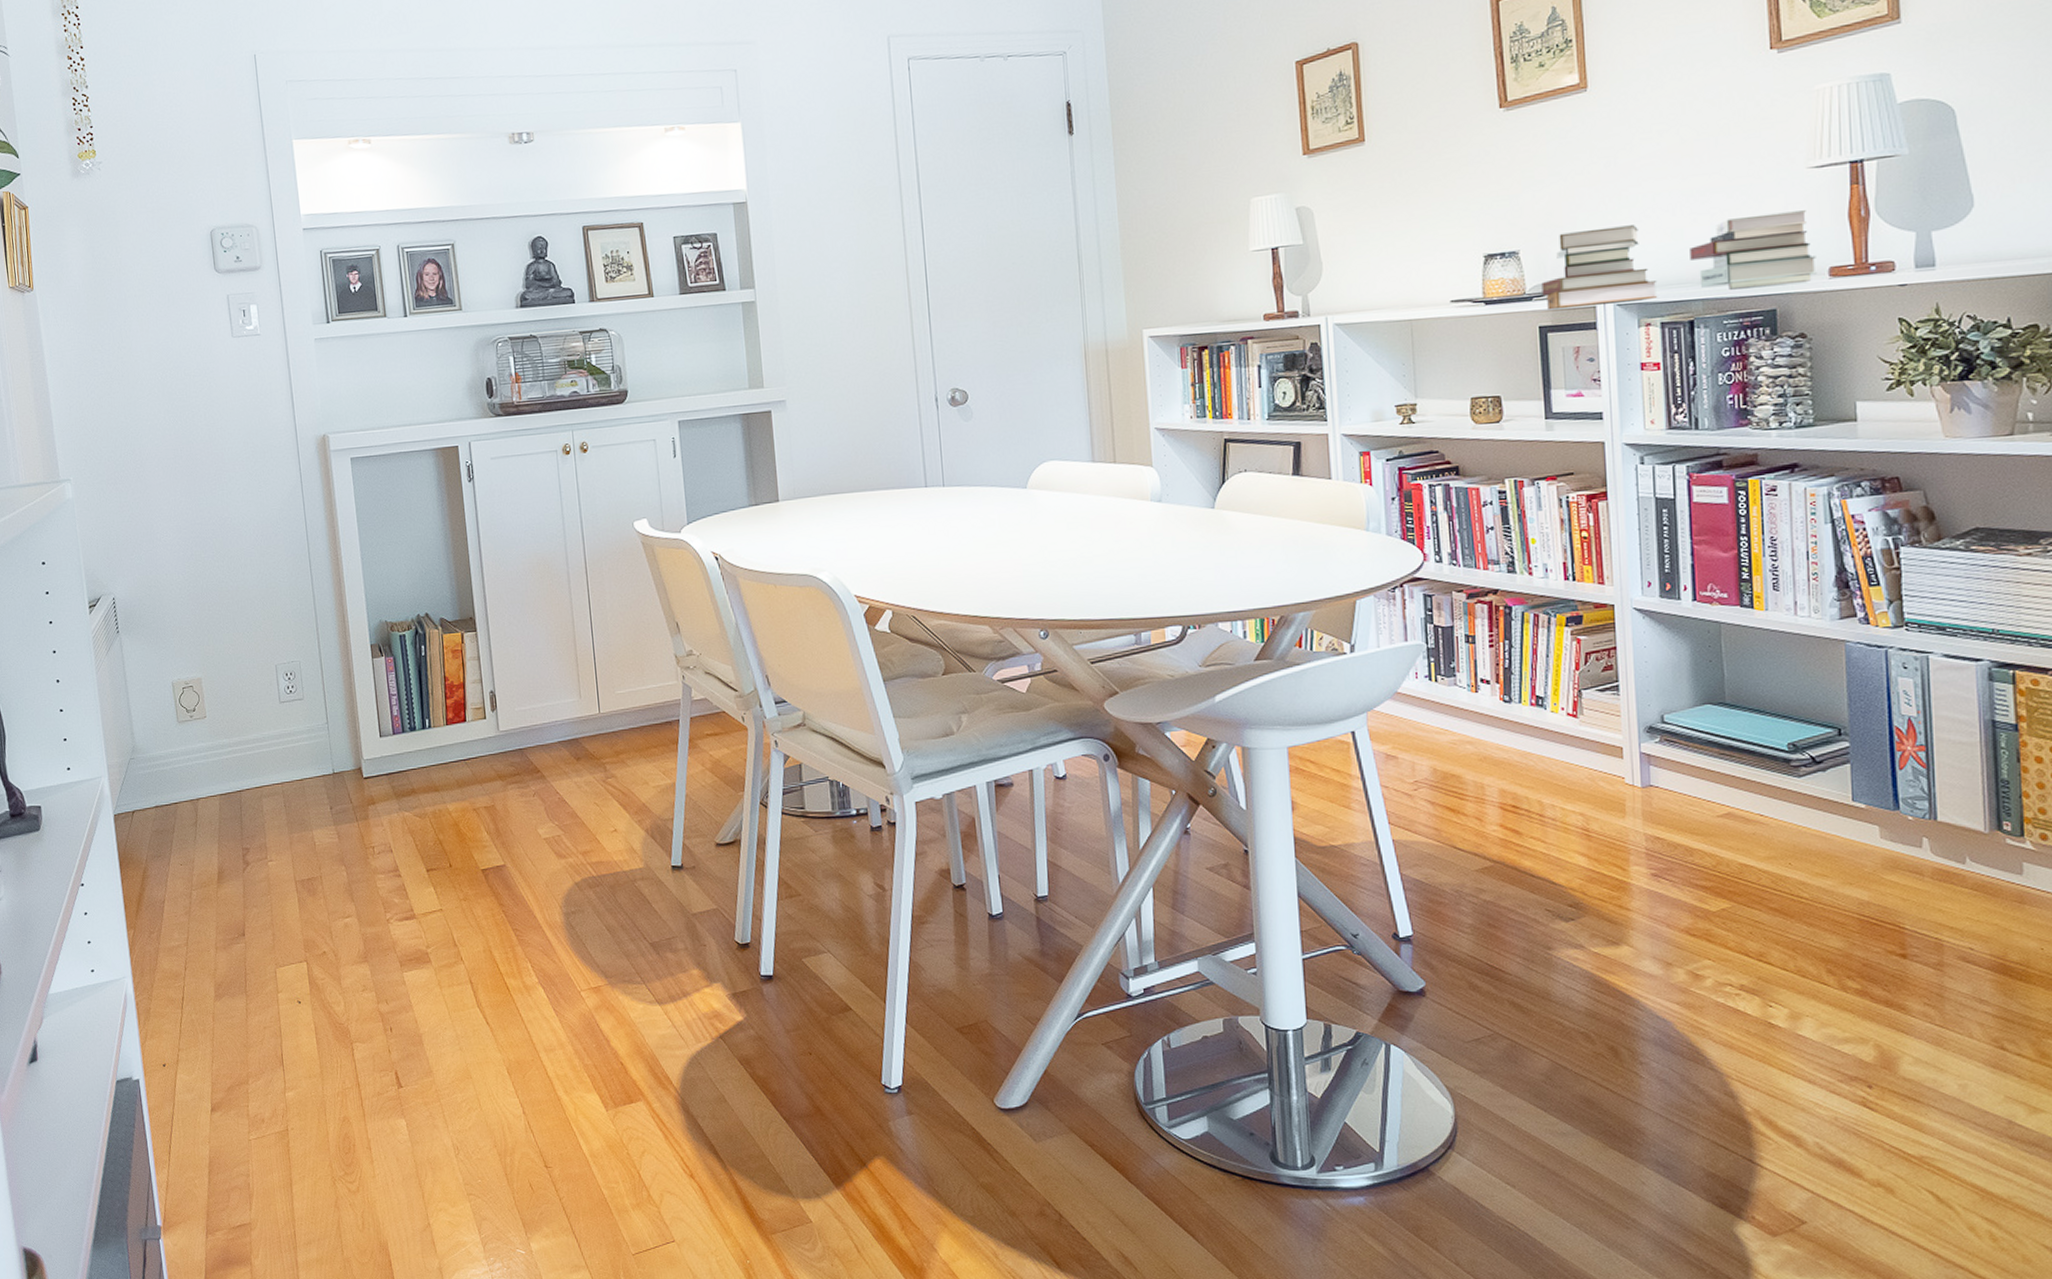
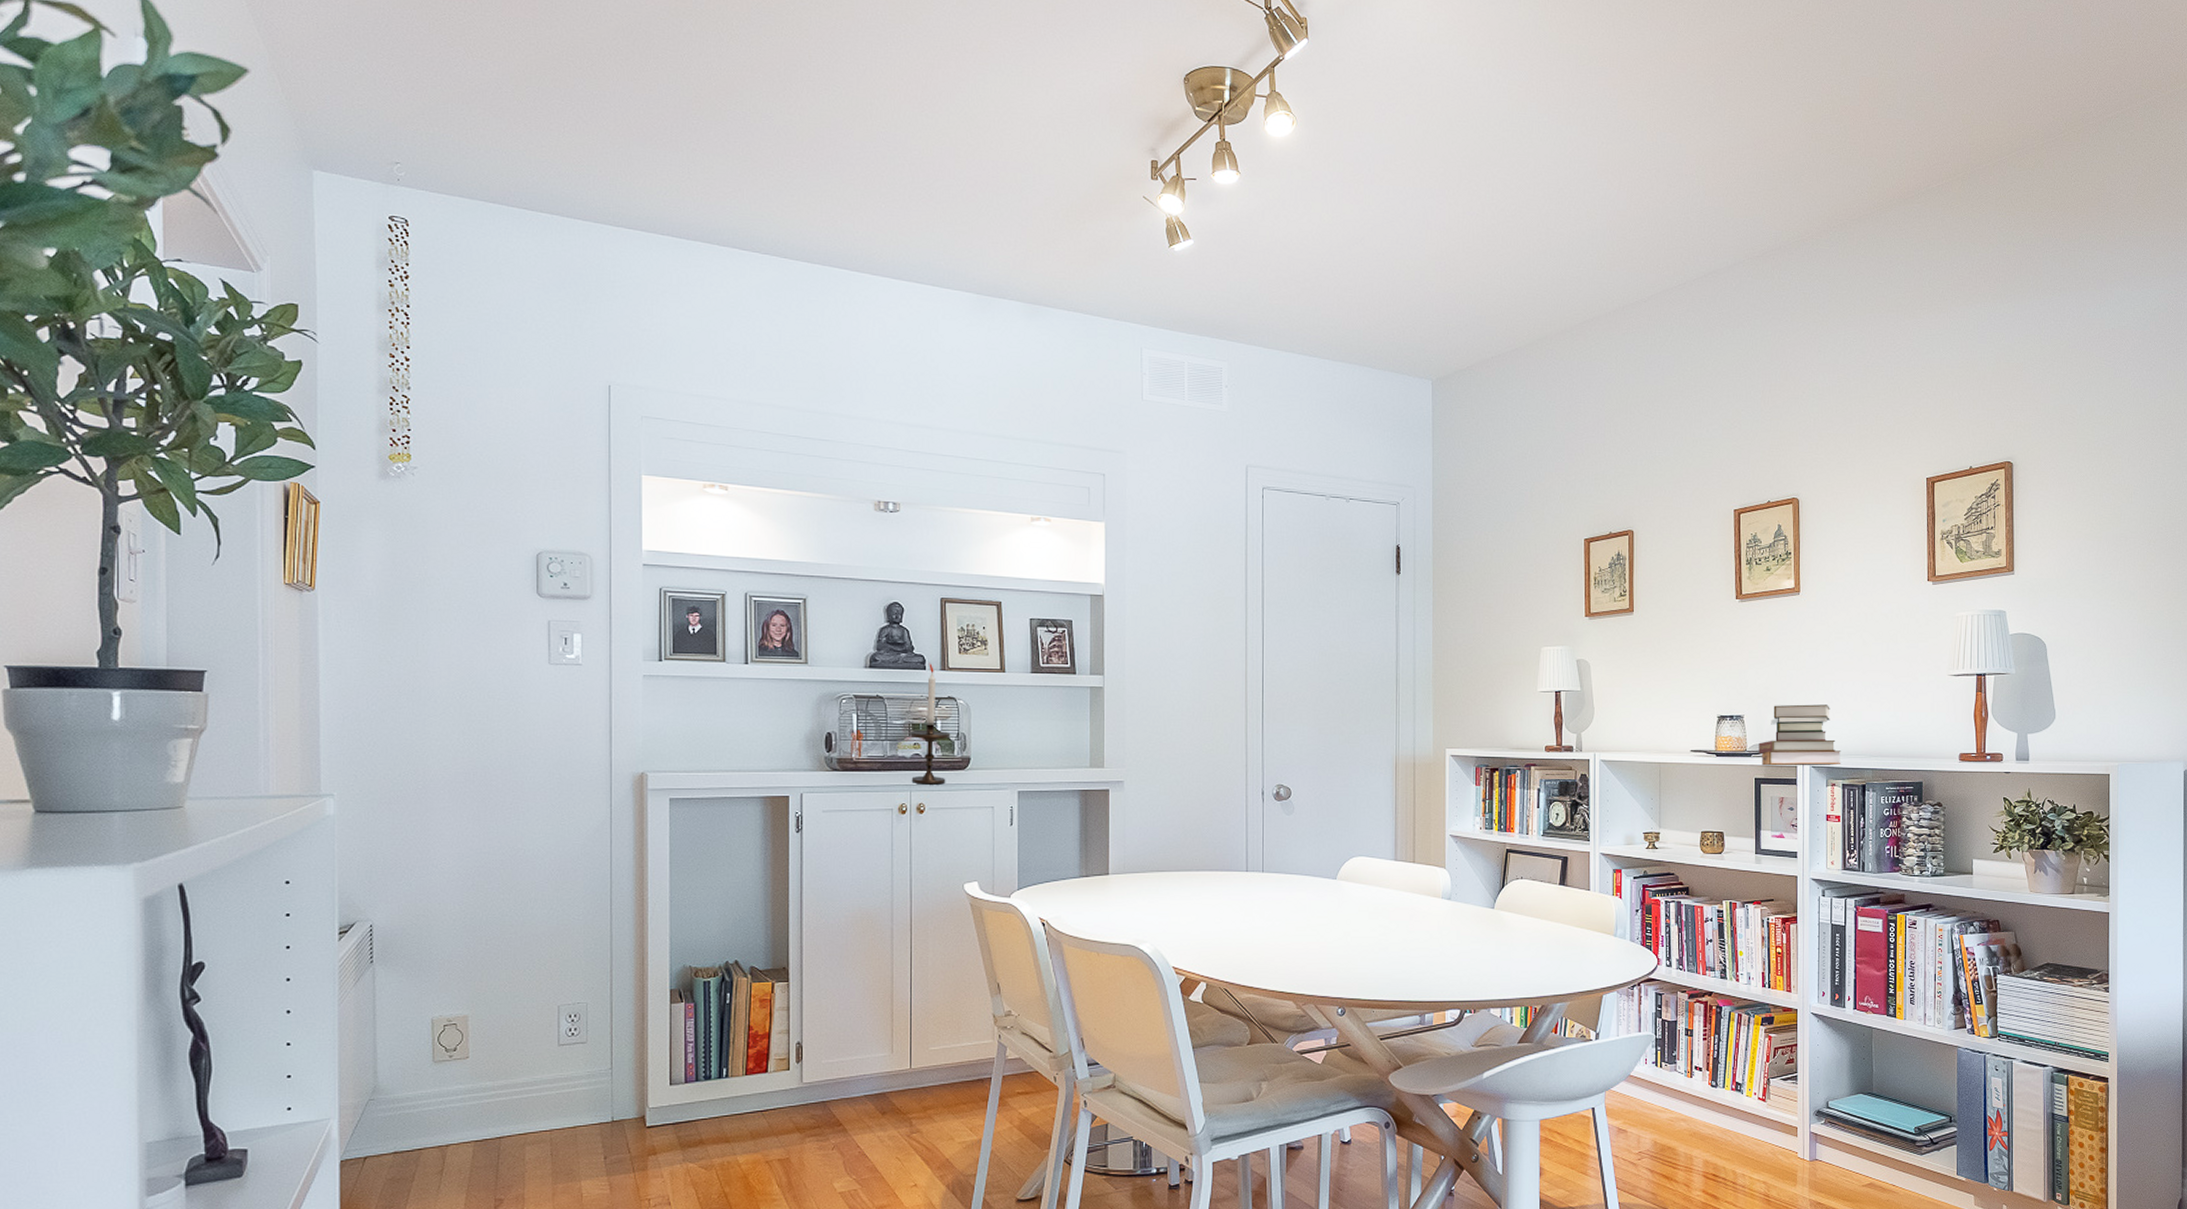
candlestick: none [566,295,606,423] -> present [910,662,951,785]
books: present [1690,210,1817,290] -> none [1865,707,1951,764]

